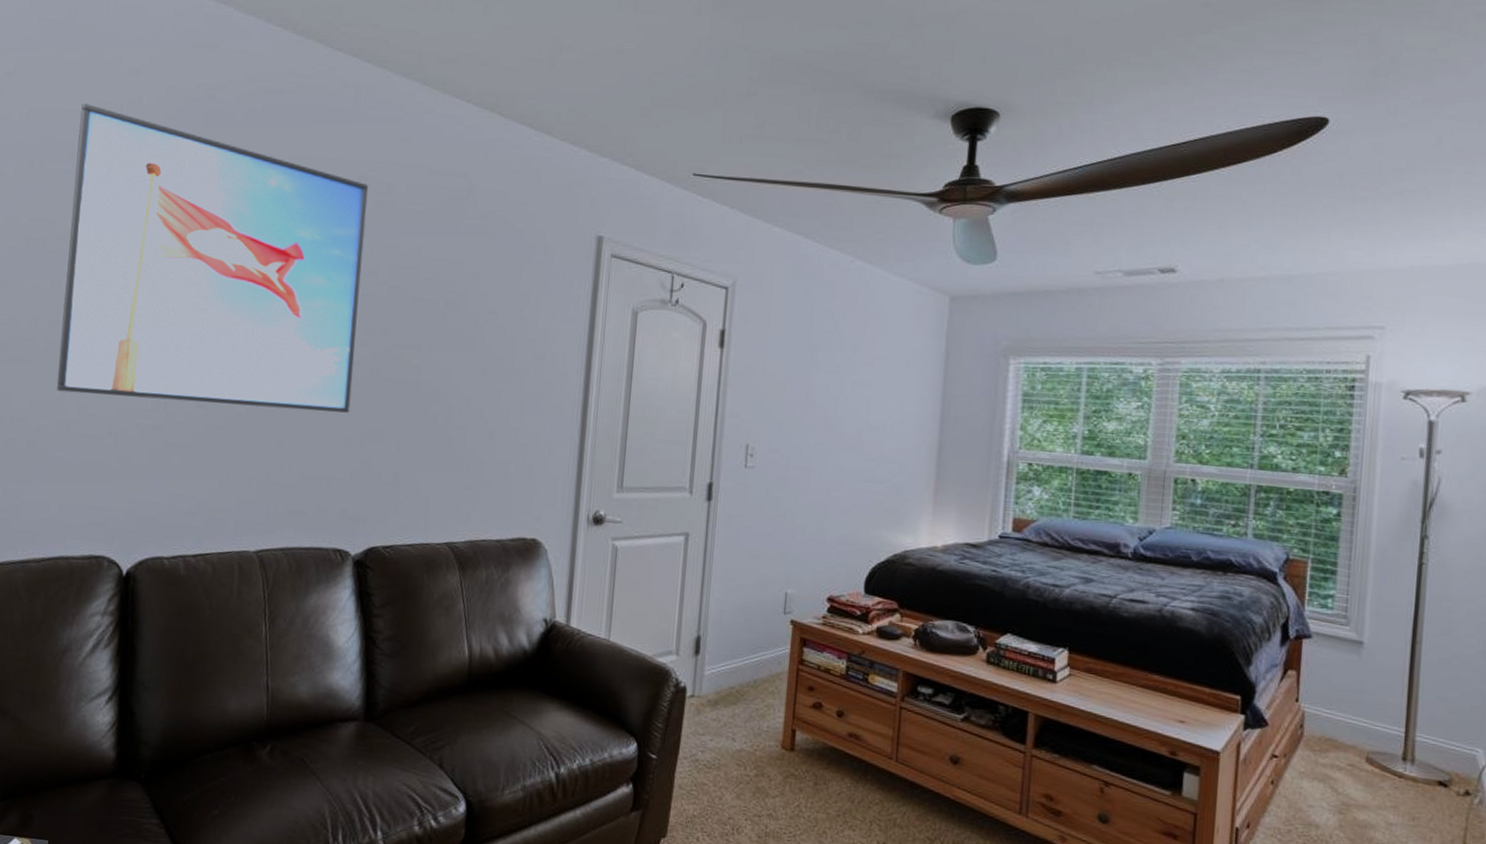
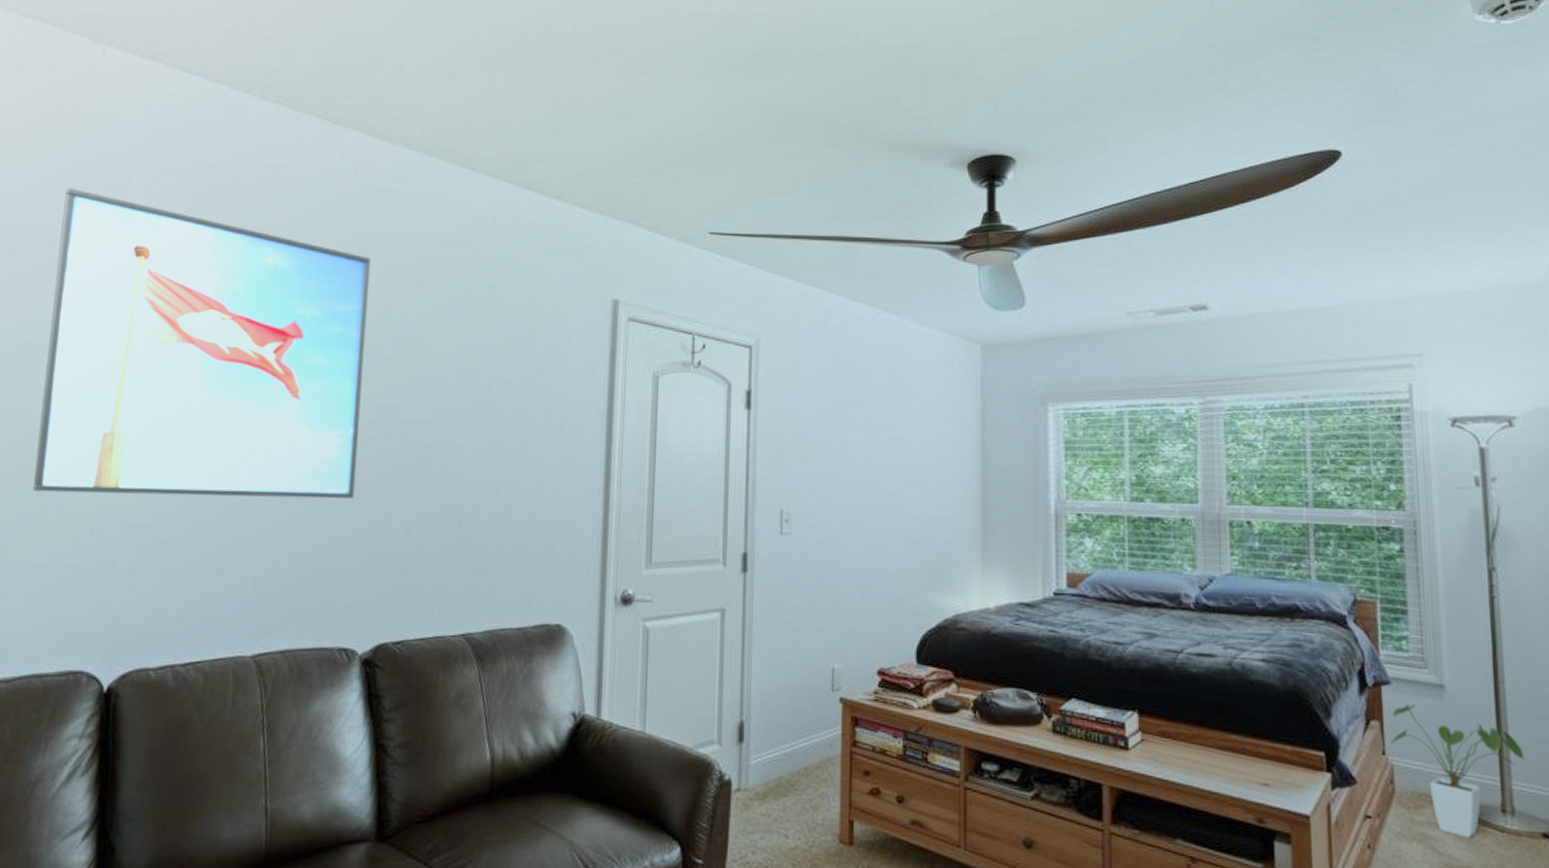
house plant: none [1305,657,1432,781] -> present [1390,704,1525,838]

